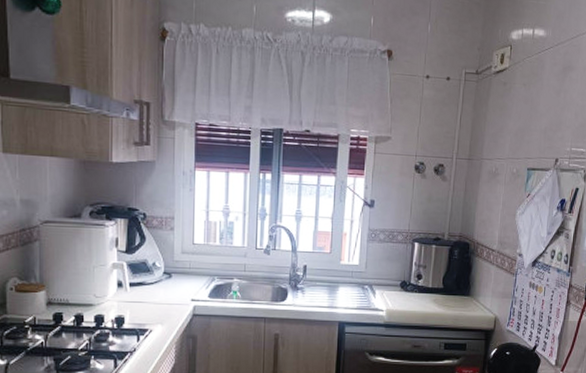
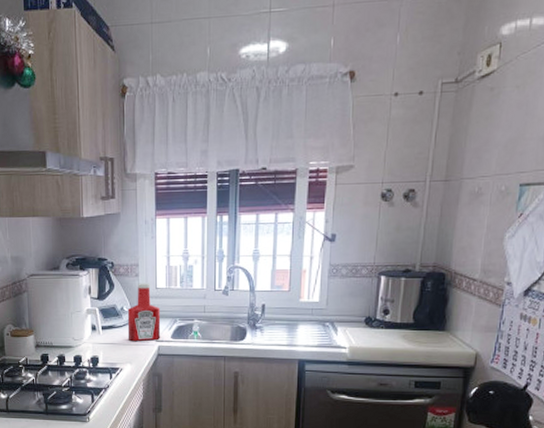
ketchup bottle: none [159,237,198,301] -> present [127,283,161,342]

